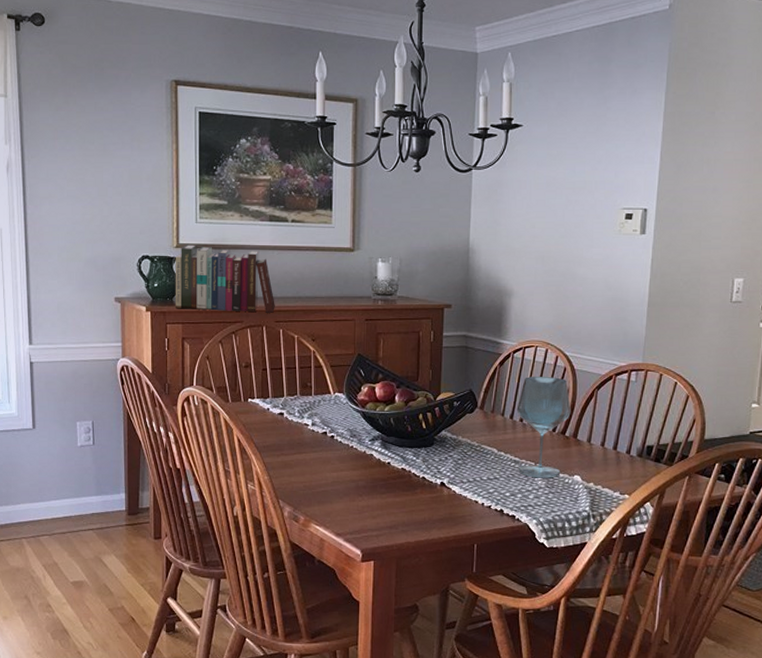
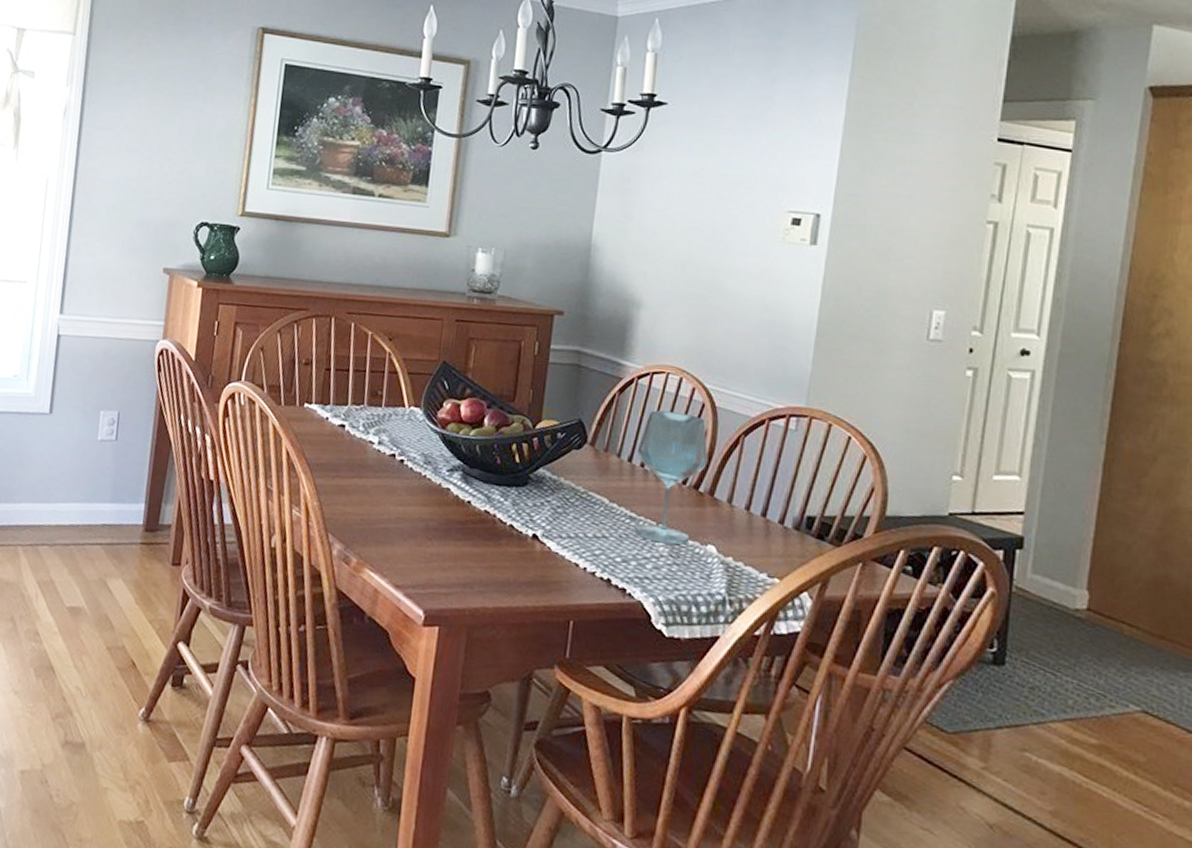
books: present [175,244,275,313] -> none [232,213,349,302]

